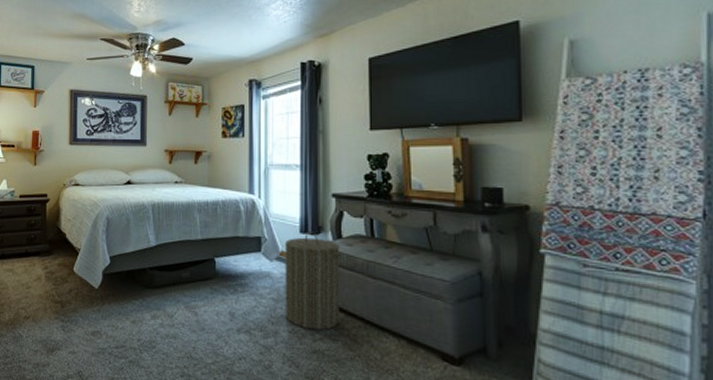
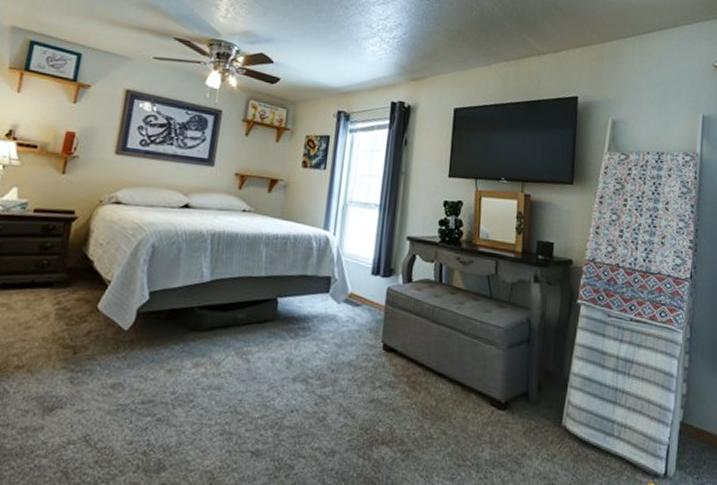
laundry hamper: present [285,230,341,331] -> none [346,272,410,378]

